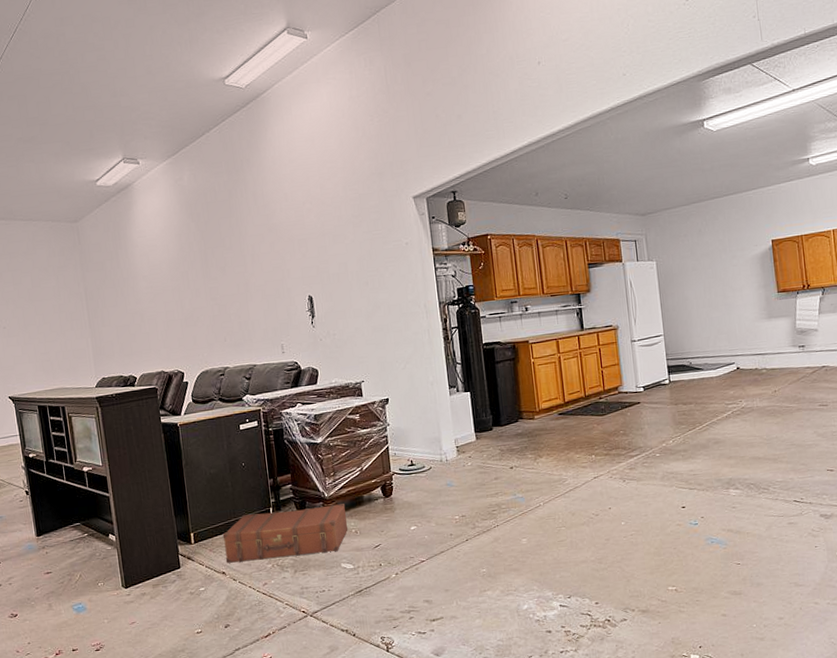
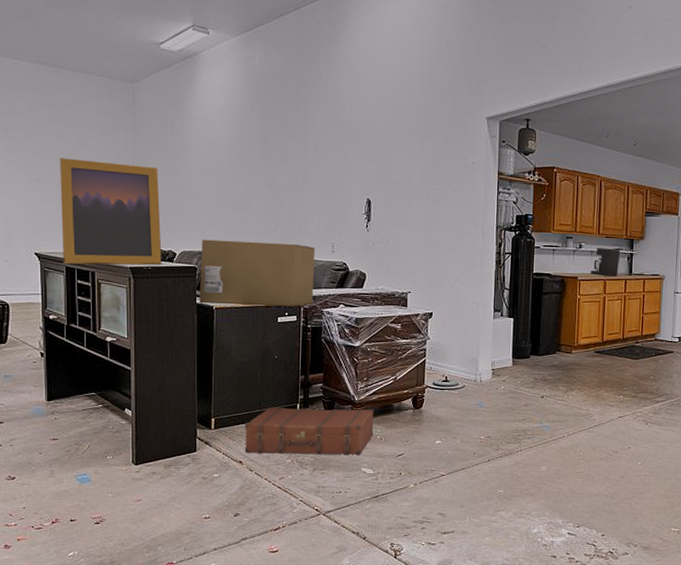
picture frame: none [20,298,125,404] -> present [60,158,162,266]
box: none [158,350,271,422] -> present [200,239,315,307]
coffee maker: none [540,306,570,336] -> present [590,248,621,278]

